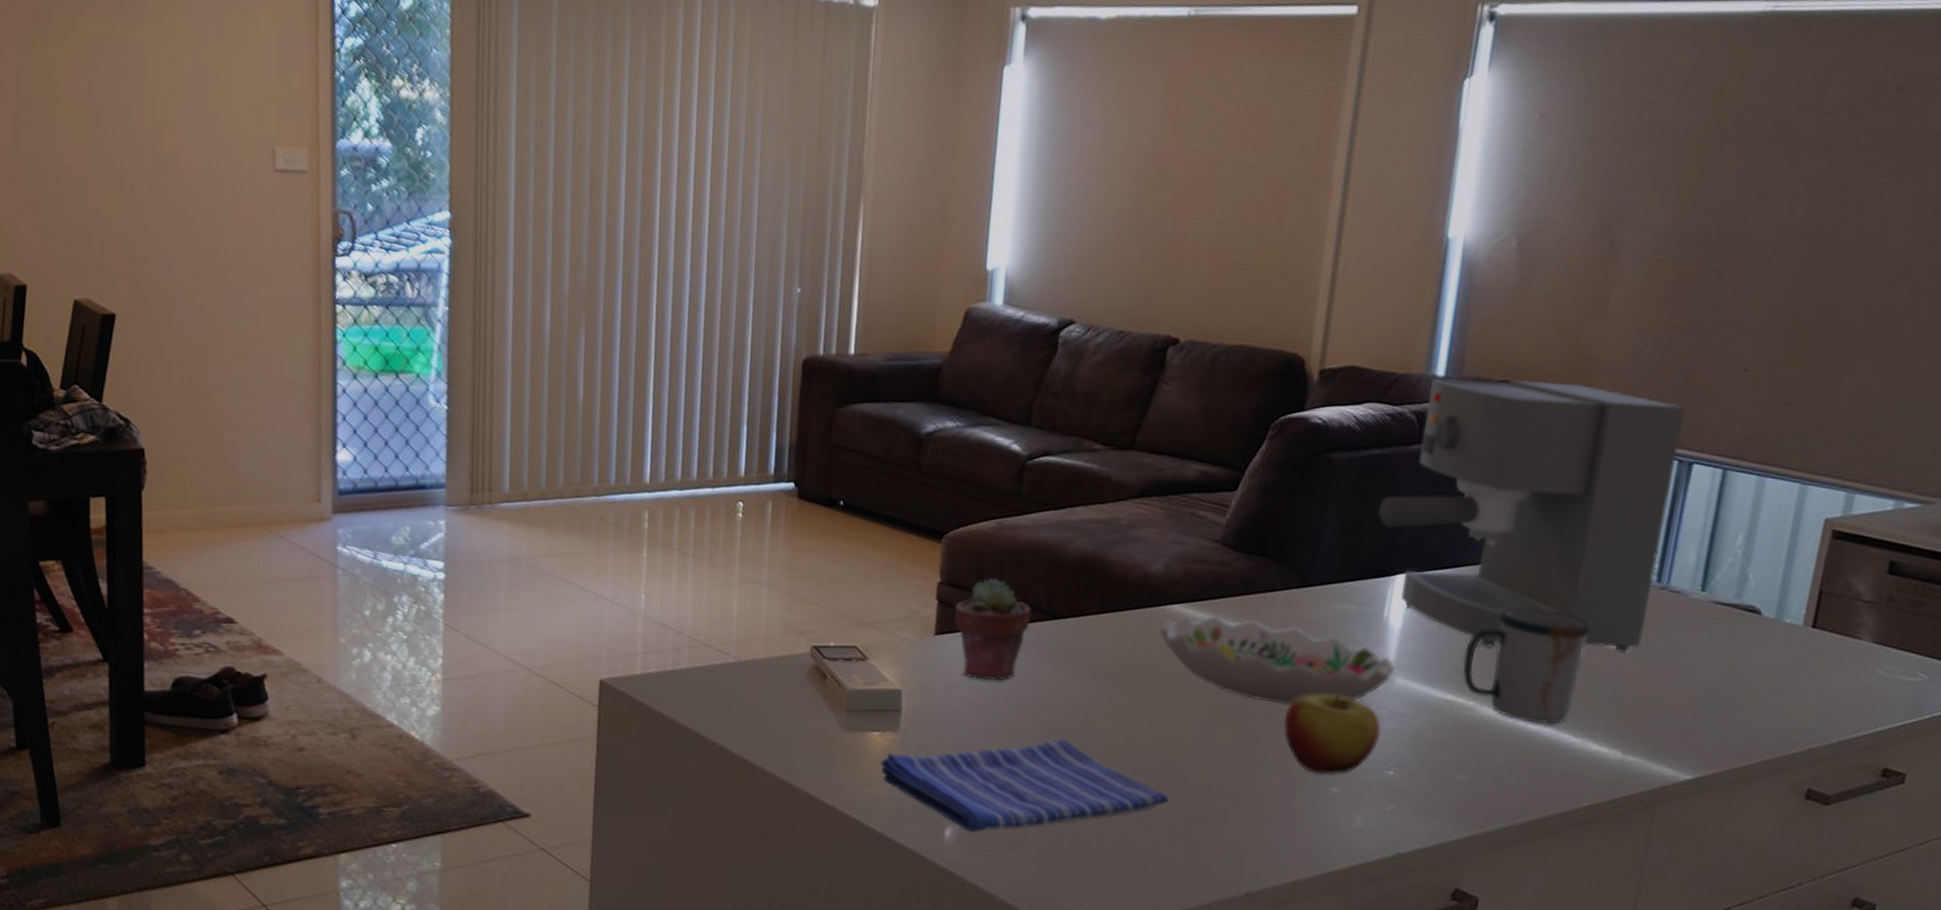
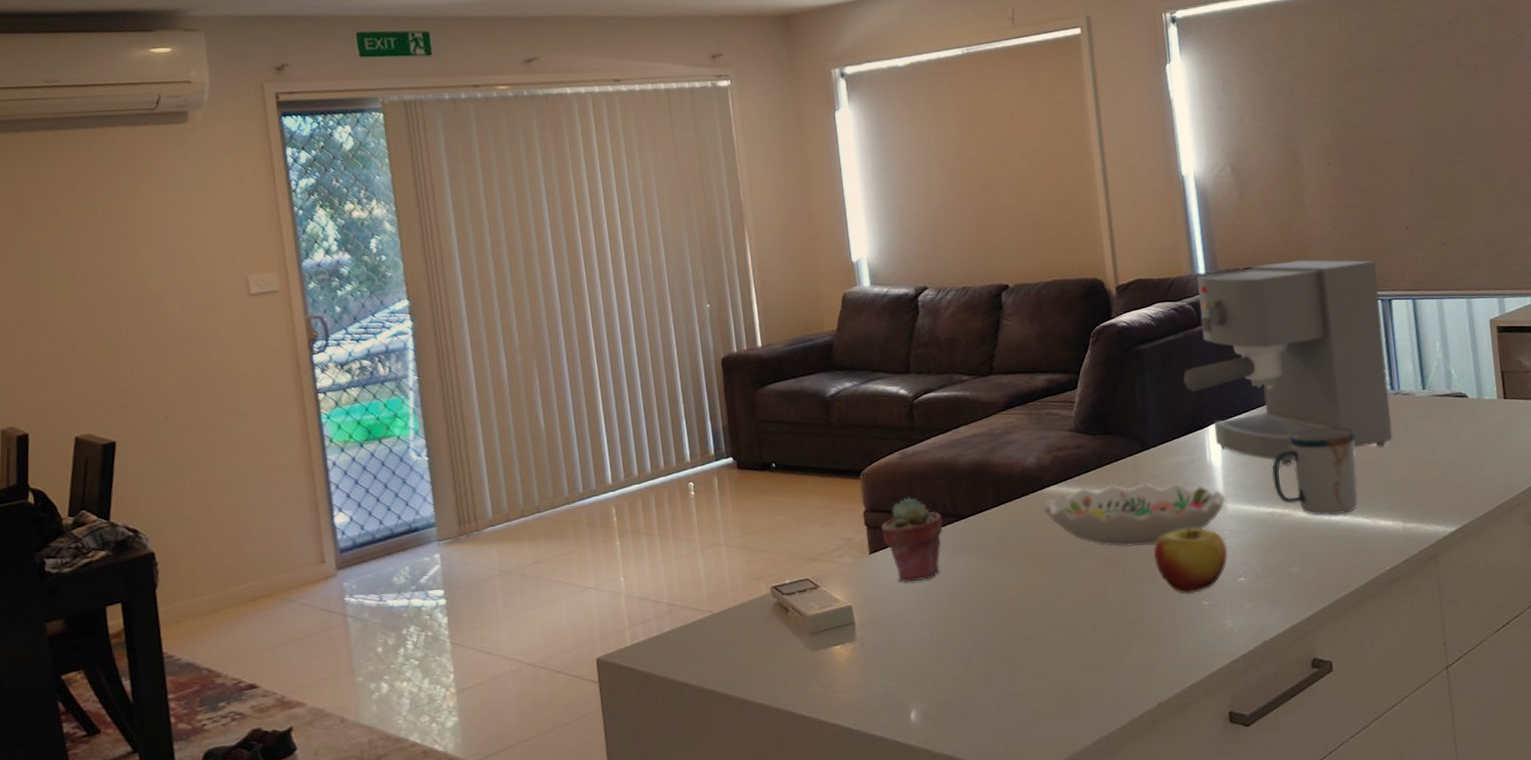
dish towel: present [880,739,1169,833] -> none [846,614,1082,711]

